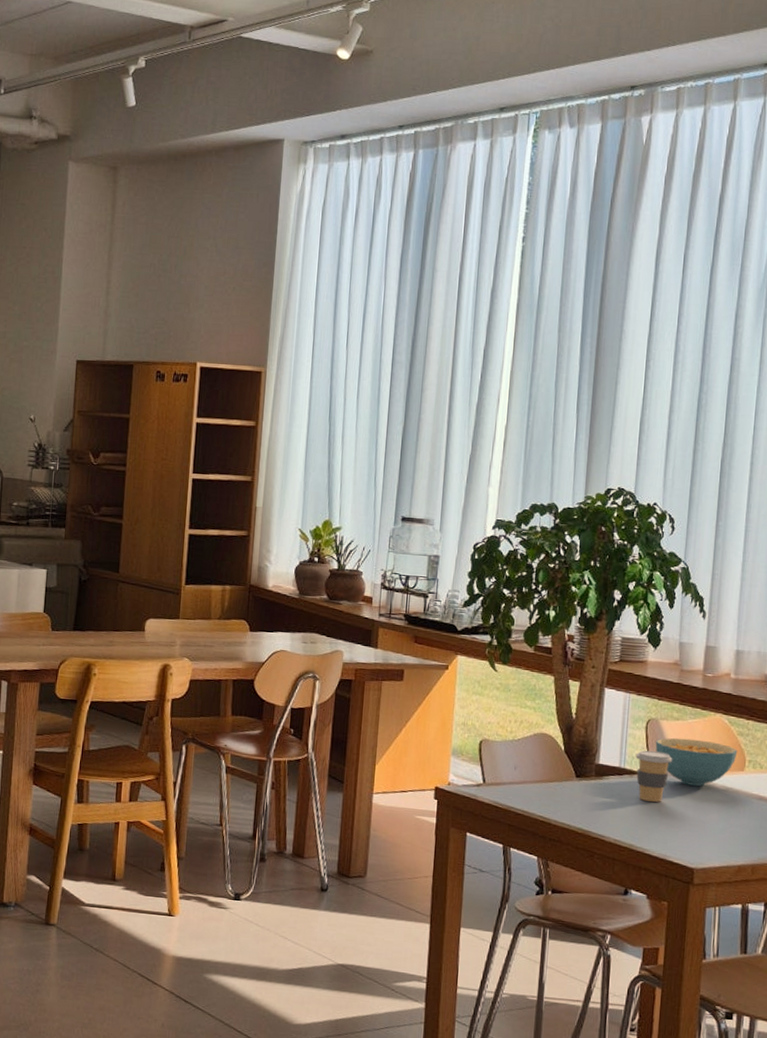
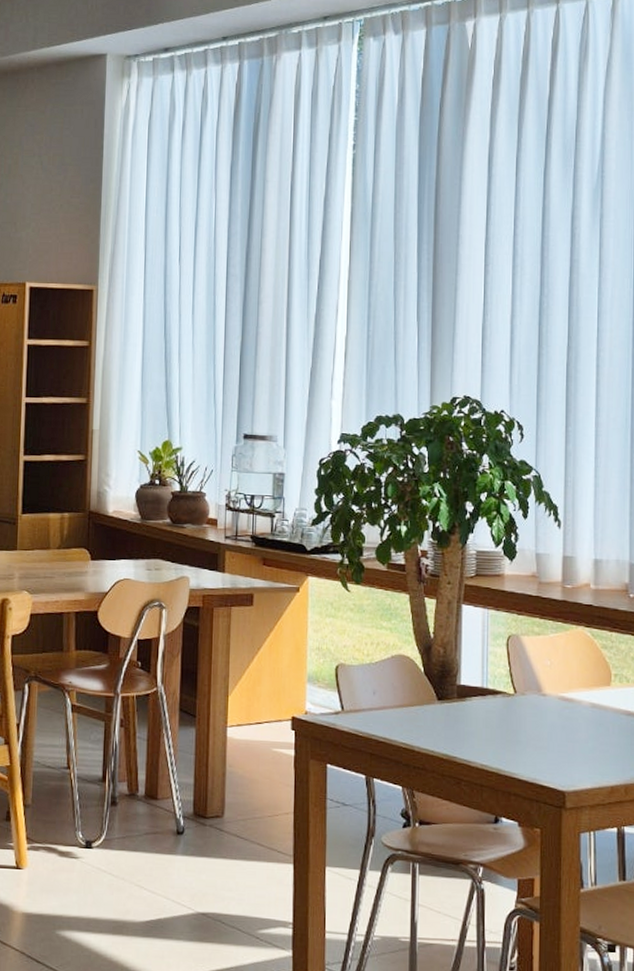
coffee cup: present [635,750,673,802] -> none [498,669,536,723]
cereal bowl: present [655,737,738,786] -> none [517,653,603,704]

